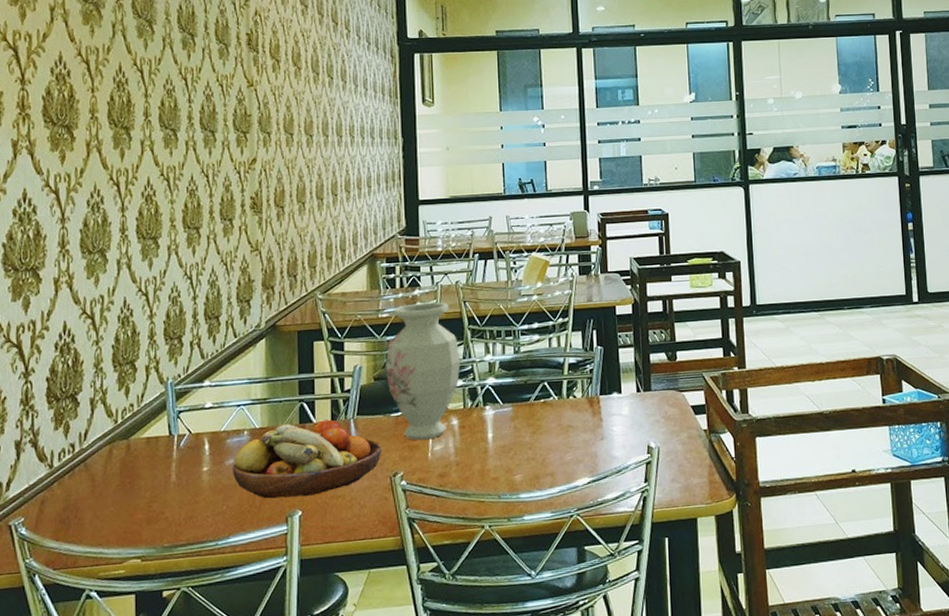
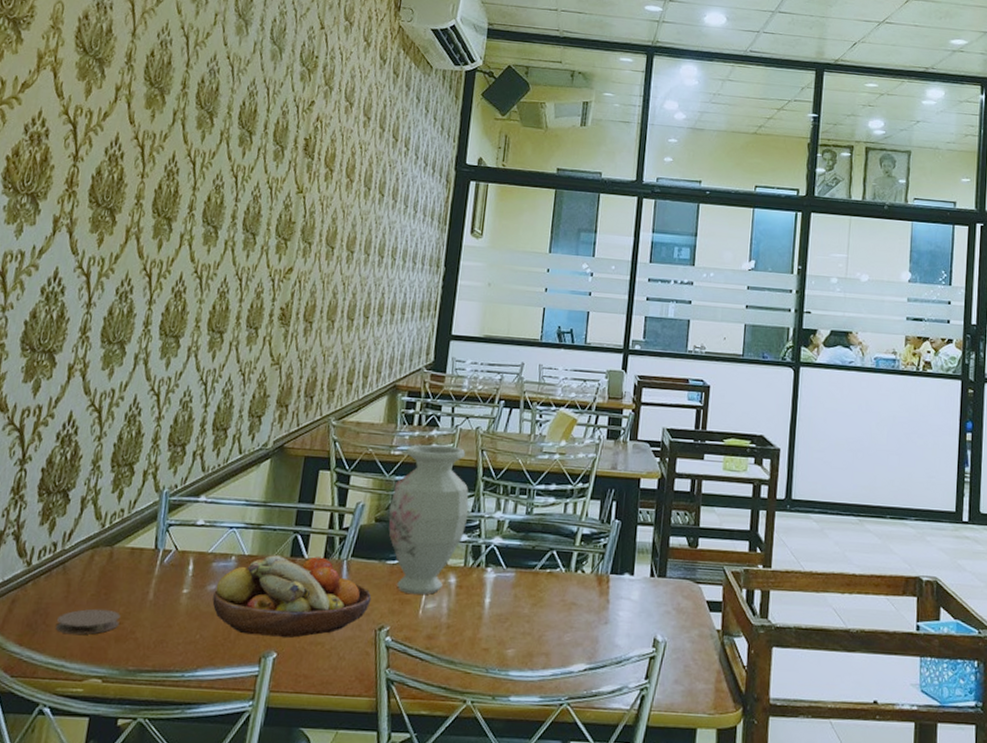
coaster: none [88,496,148,524] -> present [56,608,121,635]

